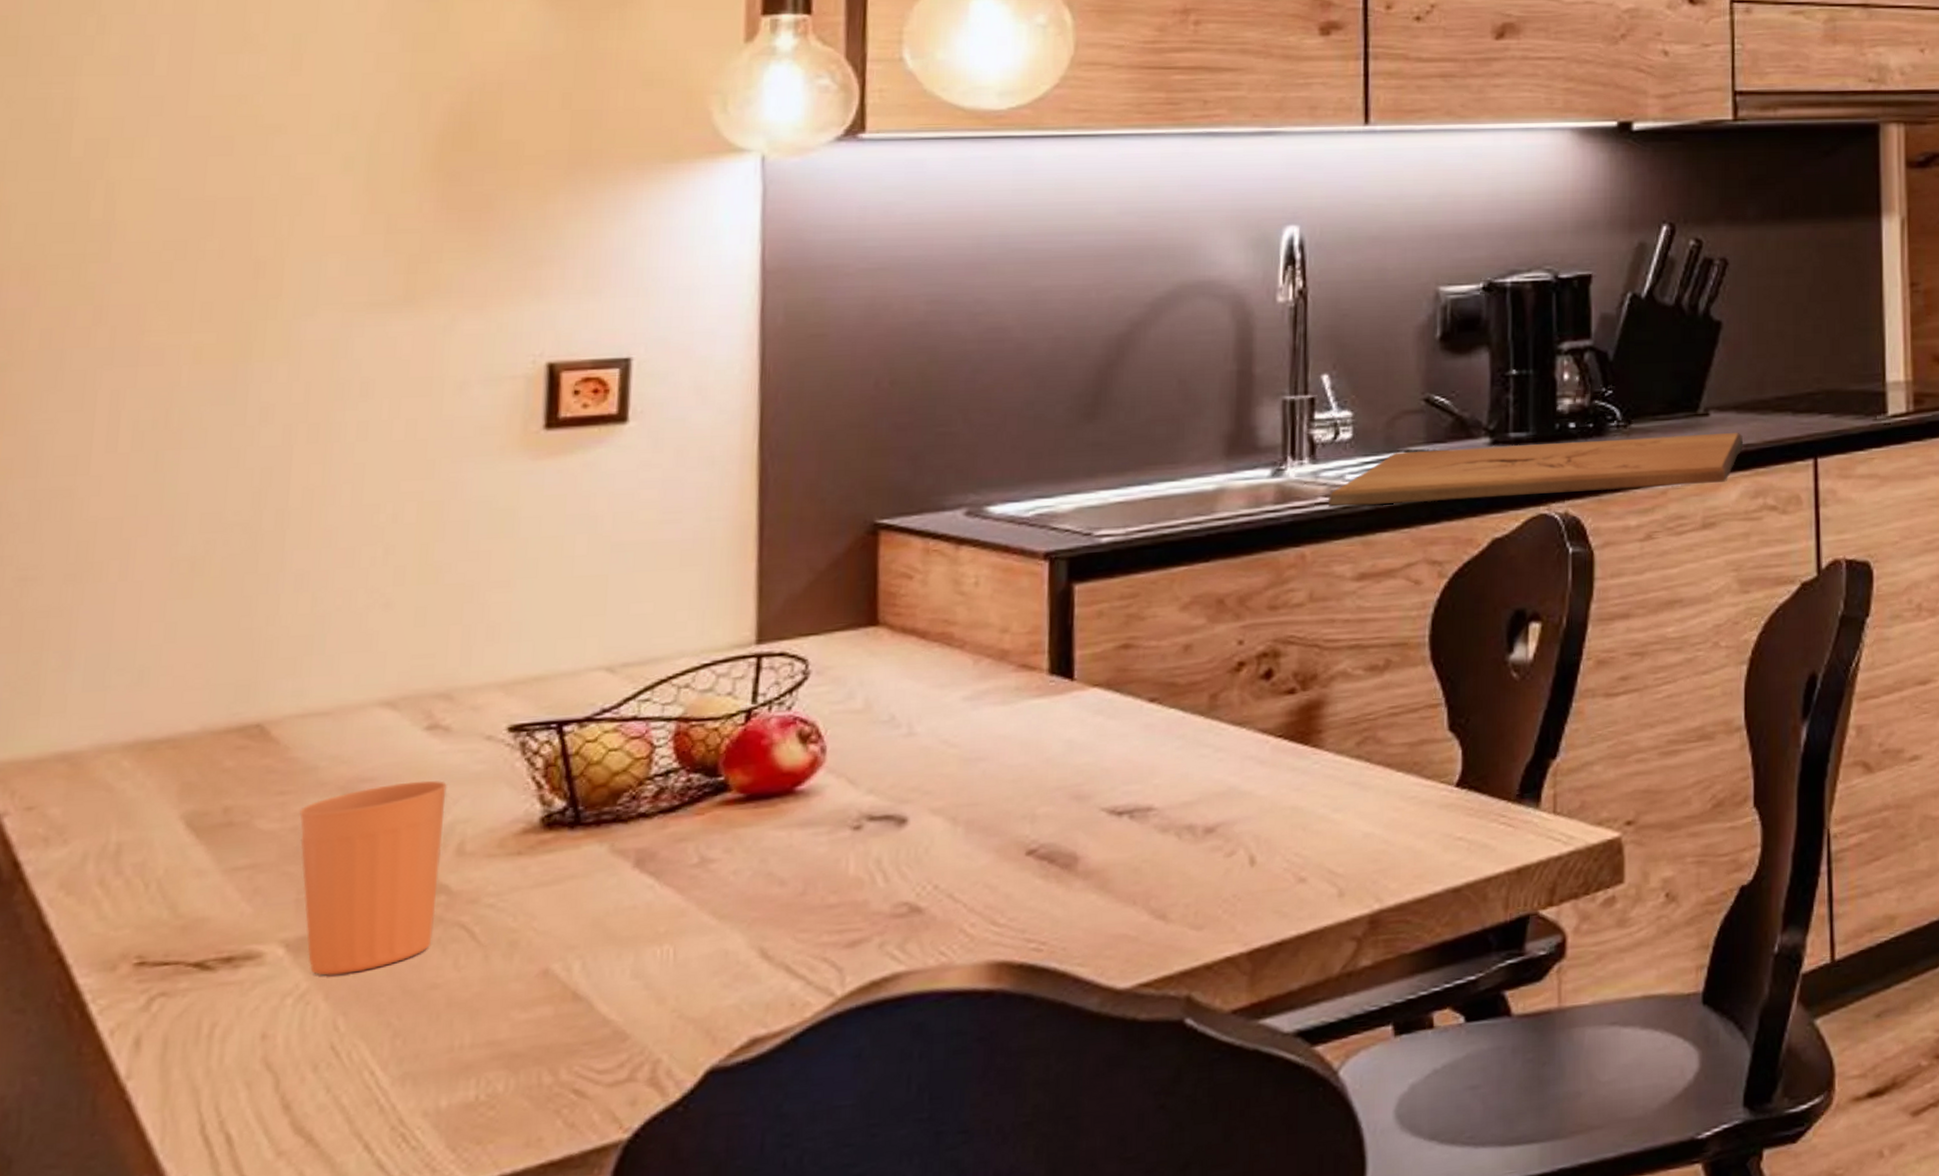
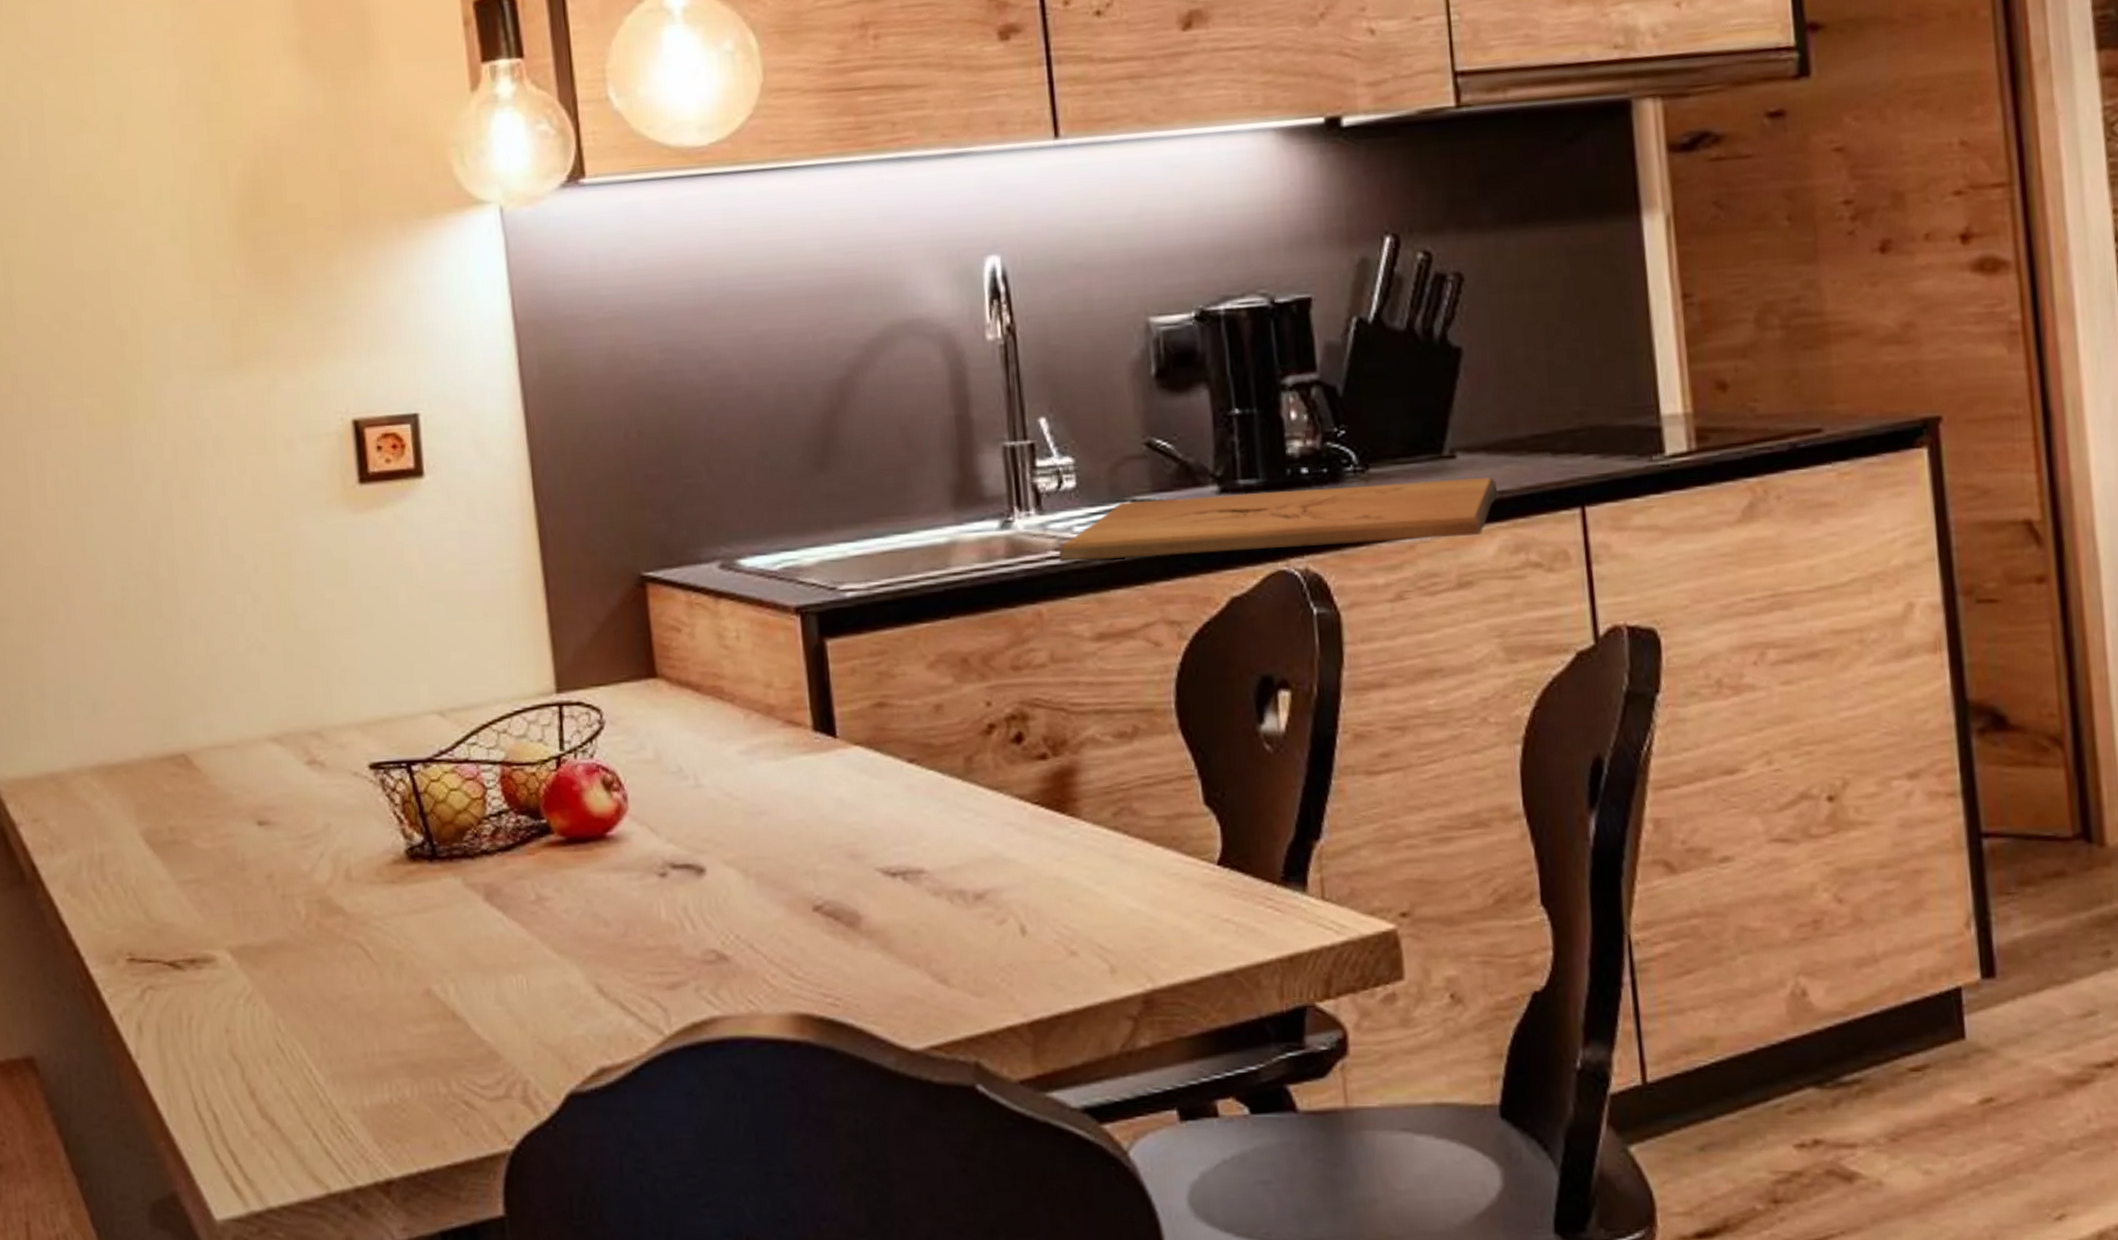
cup: present [299,780,447,977] -> none [224,811,338,982]

